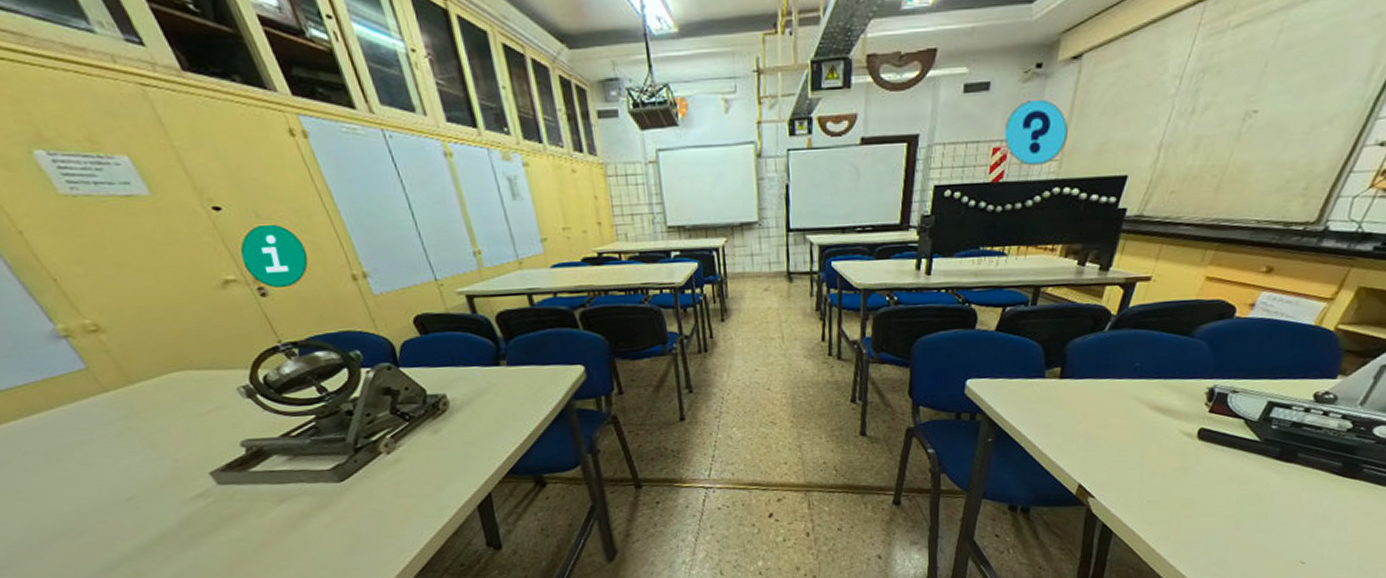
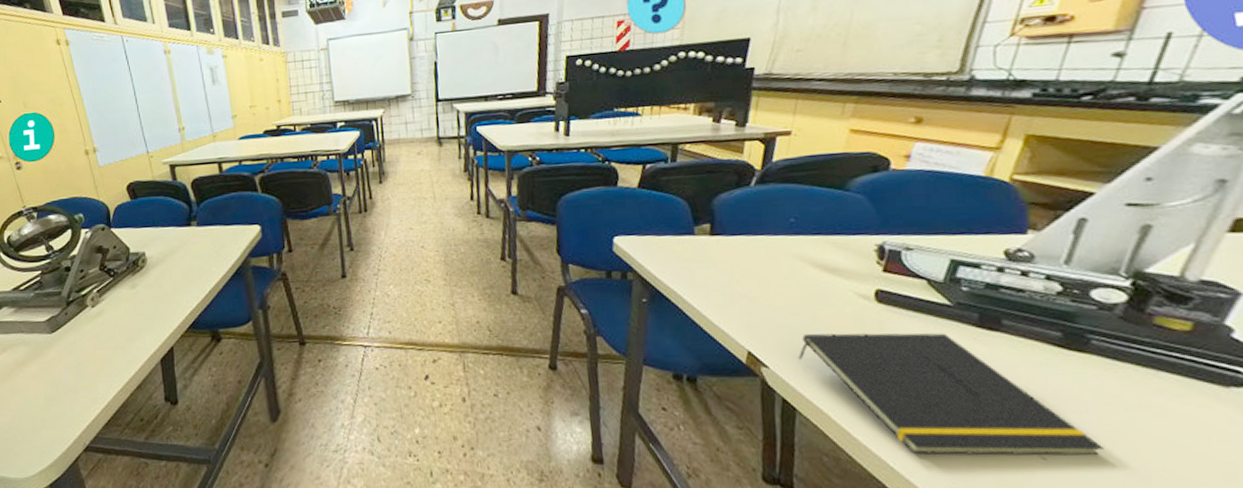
notepad: none [1121,465,1350,565] -> present [797,333,1104,456]

